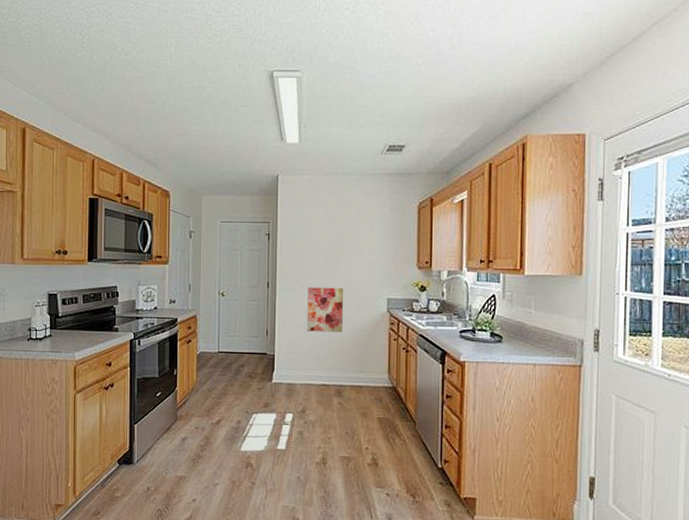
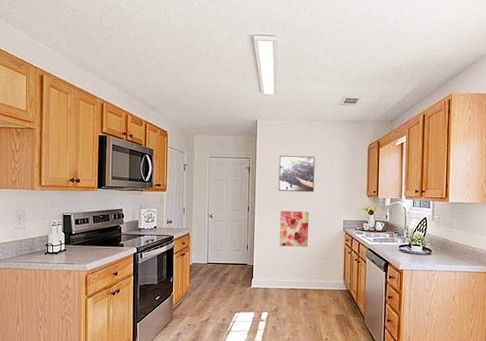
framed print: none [305,219,351,264] -> present [278,156,315,193]

